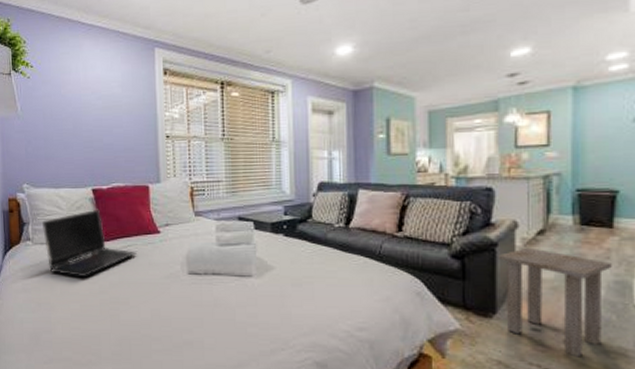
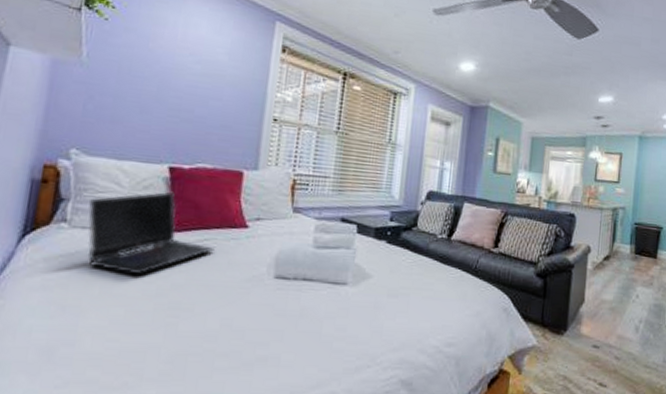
side table: present [498,247,612,357] -> none [573,270,654,372]

